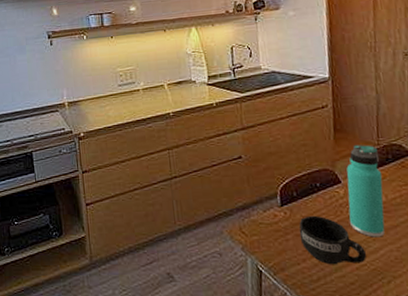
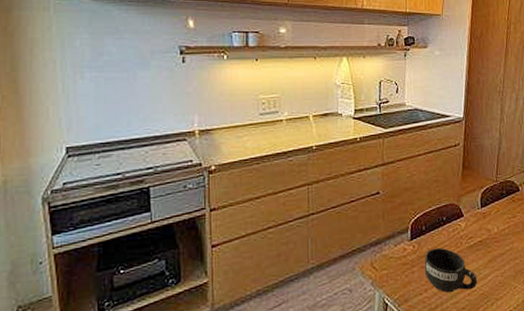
thermos bottle: present [346,145,385,238] -> none [466,181,497,265]

